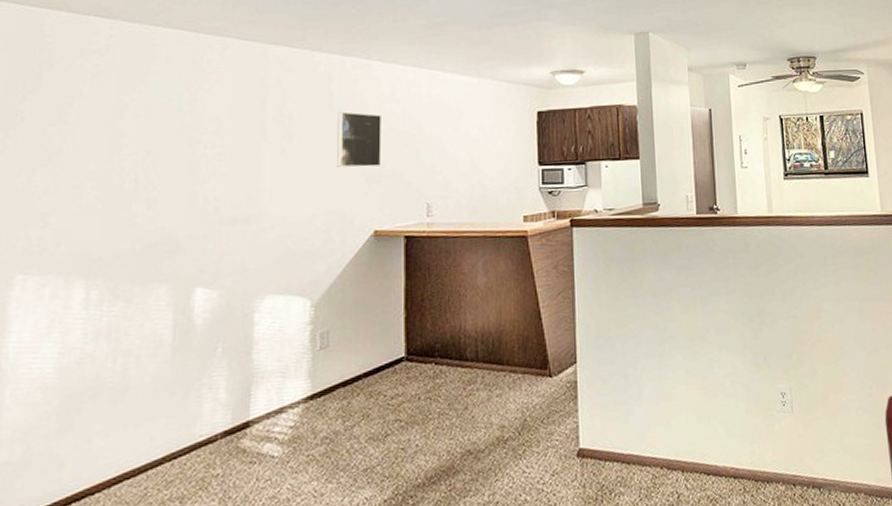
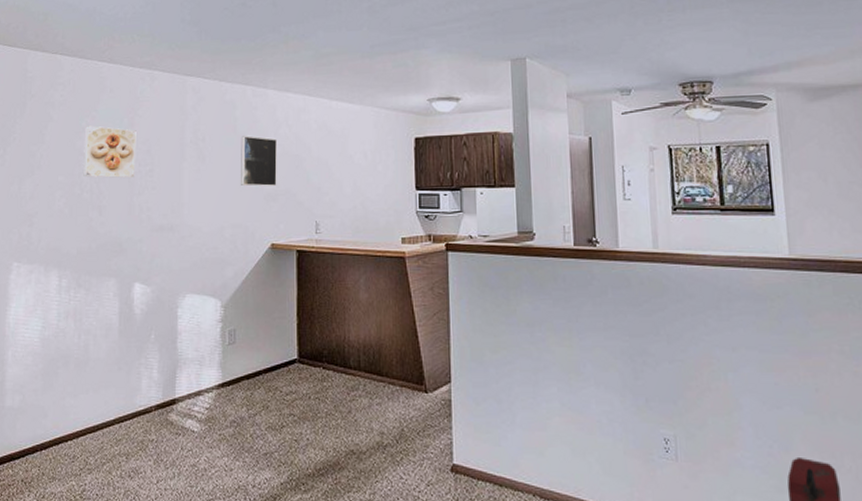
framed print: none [125,101,201,164] -> present [83,125,137,179]

